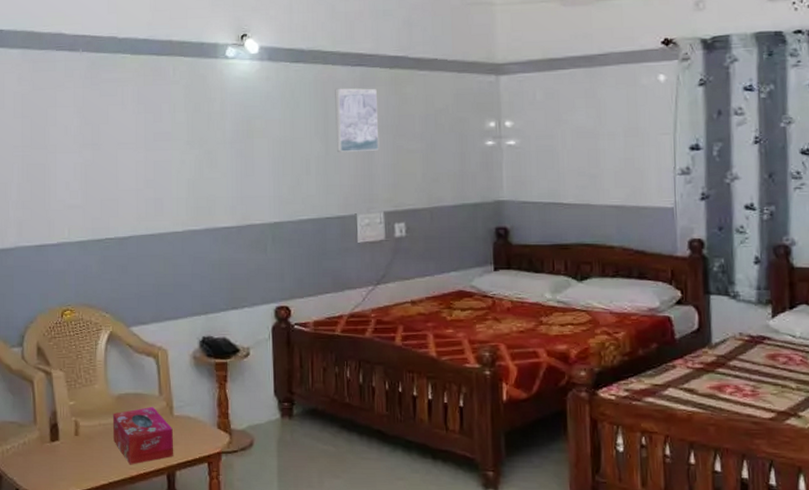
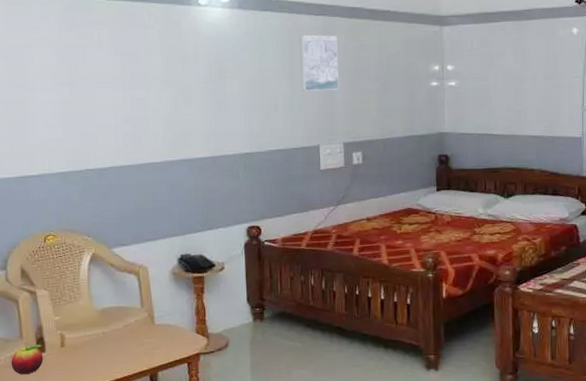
fruit: none [24,431,57,465] -> present [11,344,44,375]
tissue box: present [112,406,174,465] -> none [97,317,156,369]

